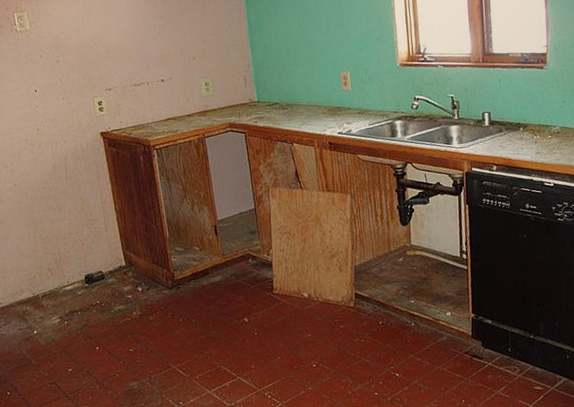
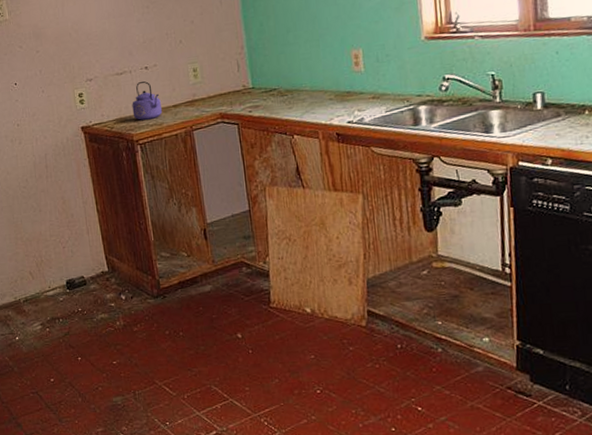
kettle: none [149,92,177,128] -> present [132,81,162,121]

